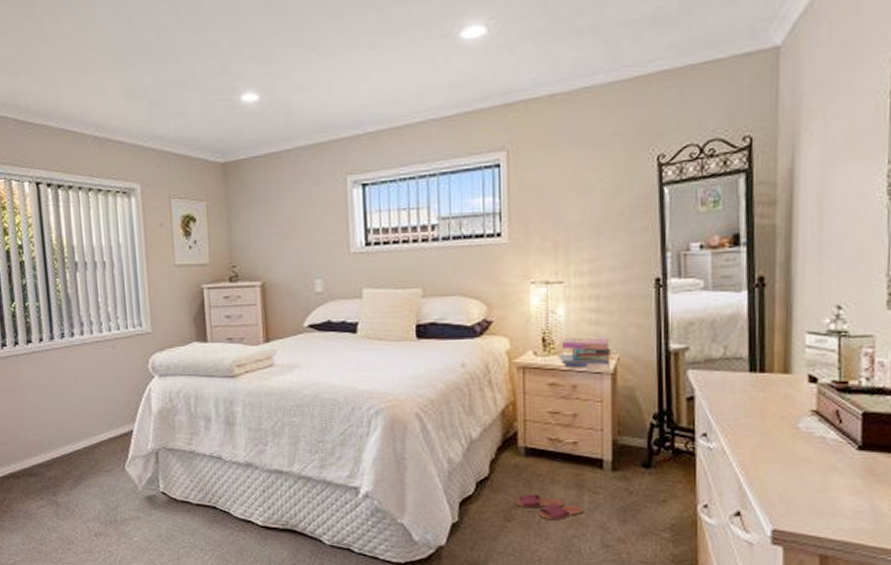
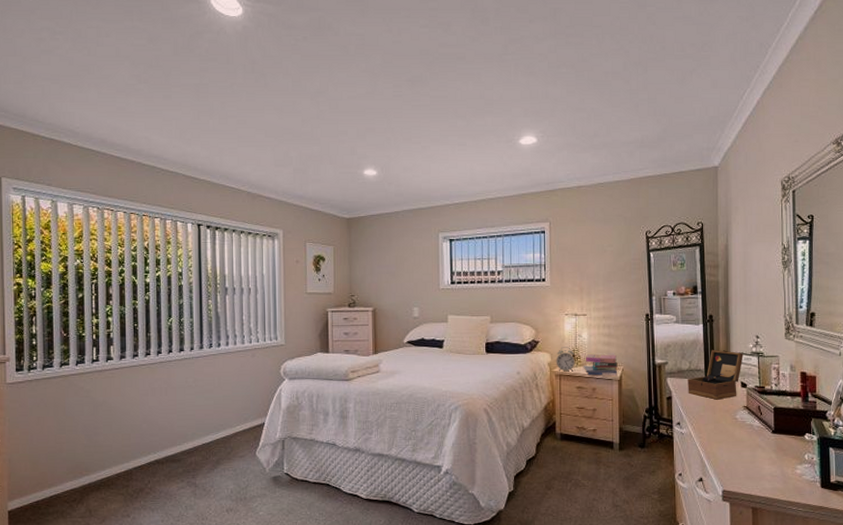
slippers: present [515,493,584,521] -> none [554,468,601,488]
alarm clock: none [517,328,546,363] -> present [556,347,575,372]
wooden box: none [720,327,814,401] -> present [688,349,743,400]

